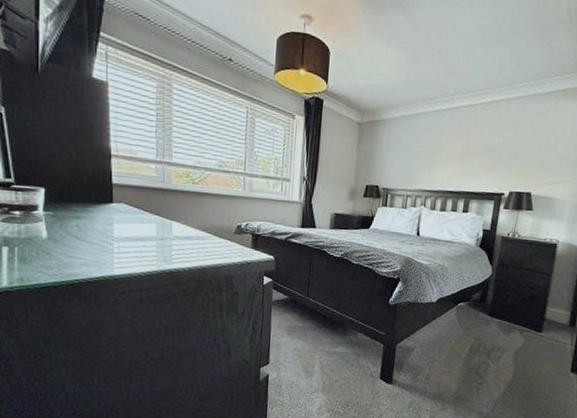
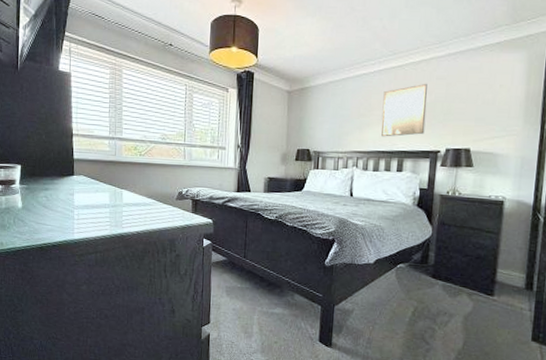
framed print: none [450,124,497,177] -> present [381,83,427,137]

